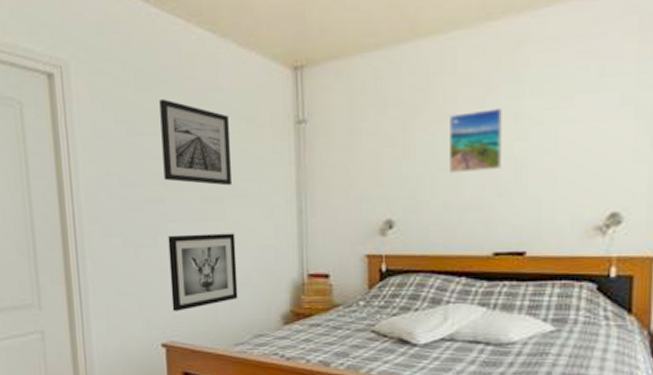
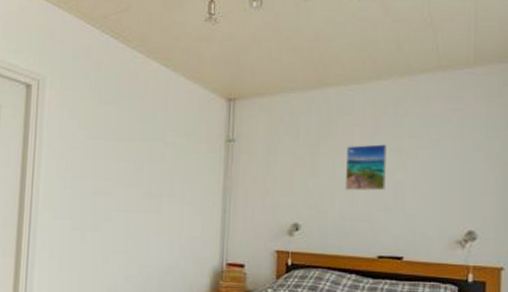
wall art: present [159,99,231,186] -> none [114,113,172,186]
wall art: present [168,233,238,311] -> none [107,222,169,288]

